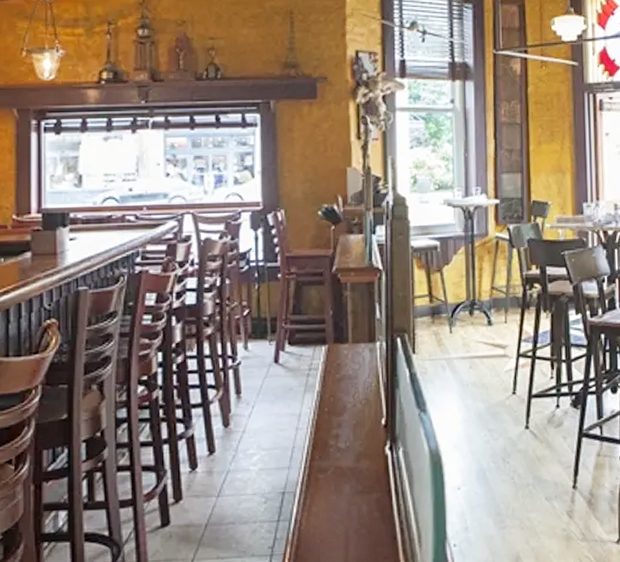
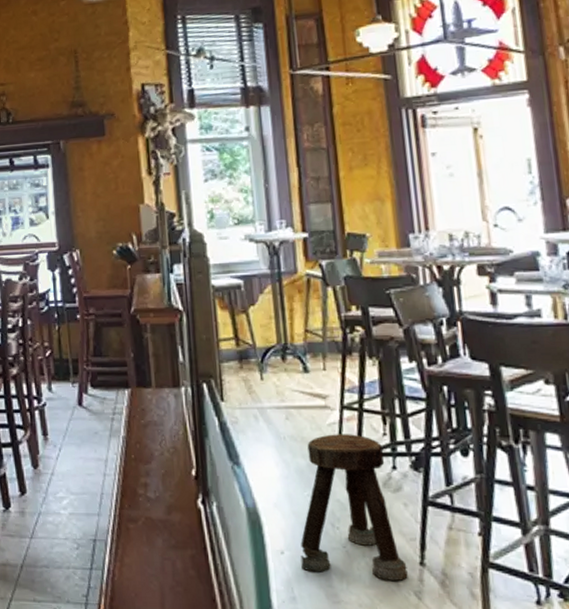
stool: none [475,379,563,505] -> present [300,434,408,582]

